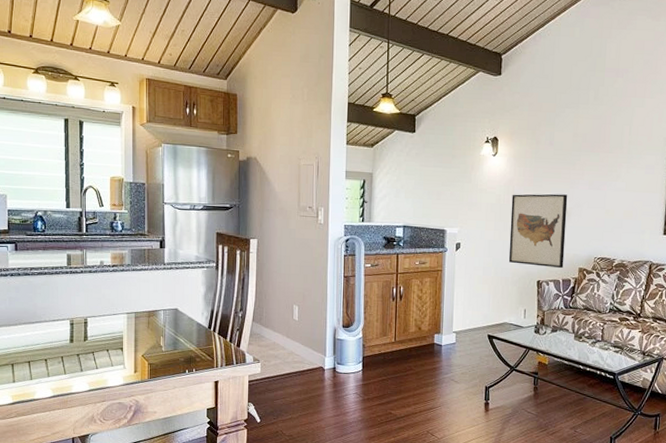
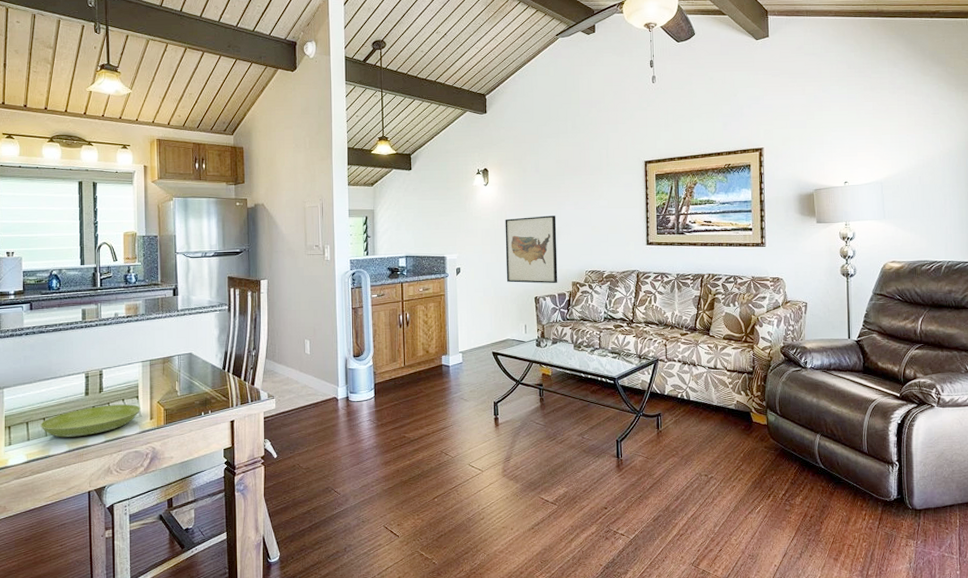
saucer: none [25,354,125,383] -> present [39,404,141,437]

